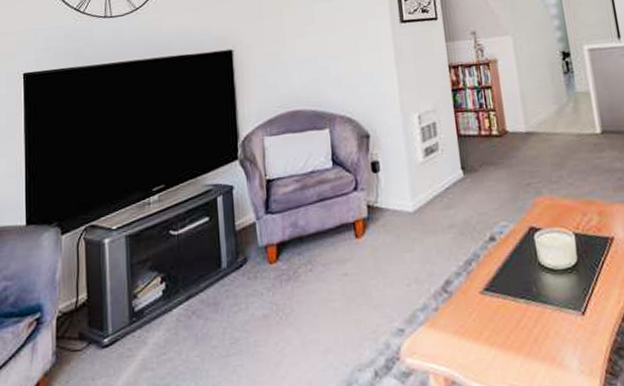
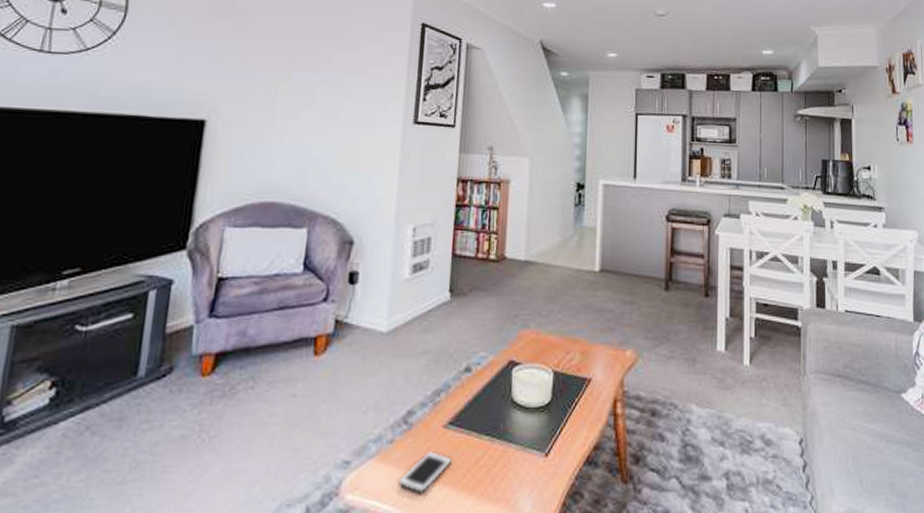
cell phone: none [449,316,494,355] -> present [398,451,452,493]

